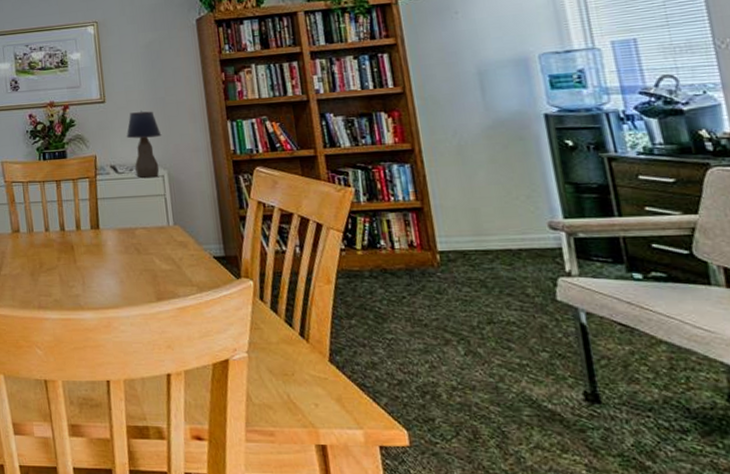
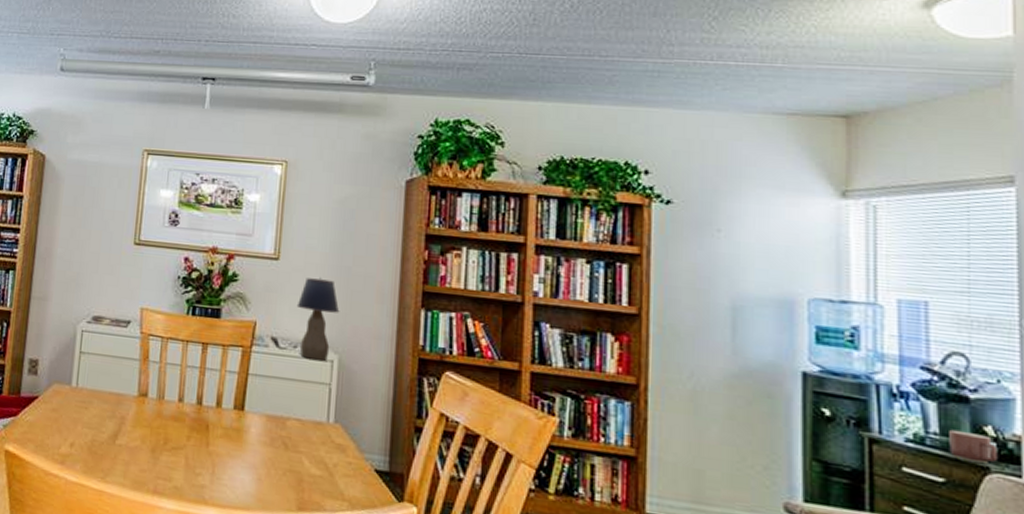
mug: none [671,137,715,162] -> present [949,429,999,465]

